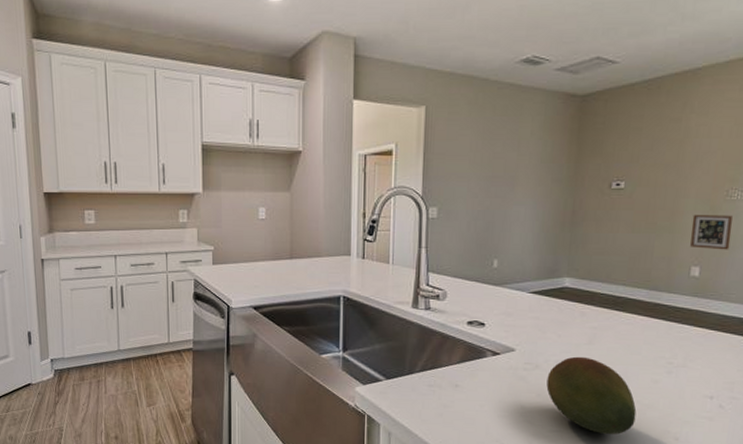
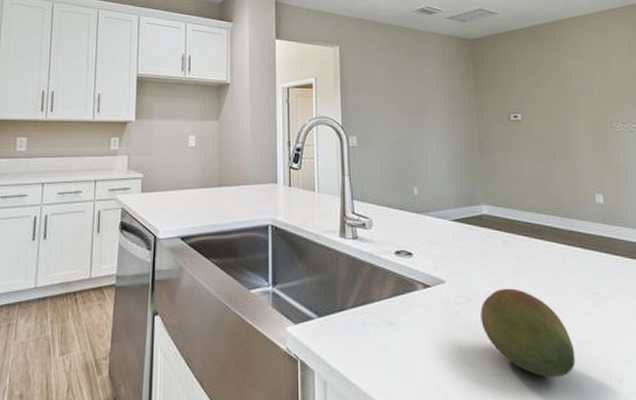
picture frame: present [690,215,733,250] -> none [586,145,625,178]

